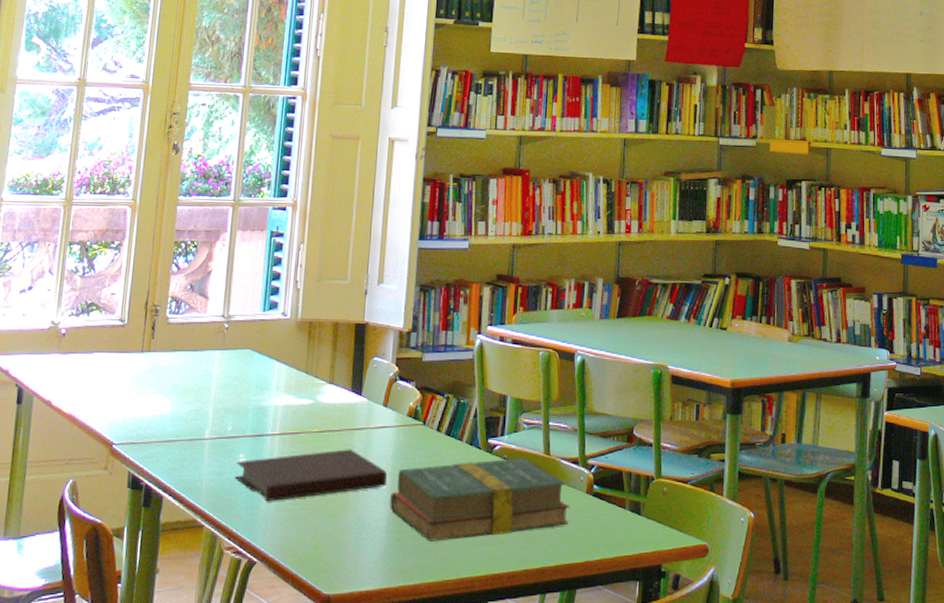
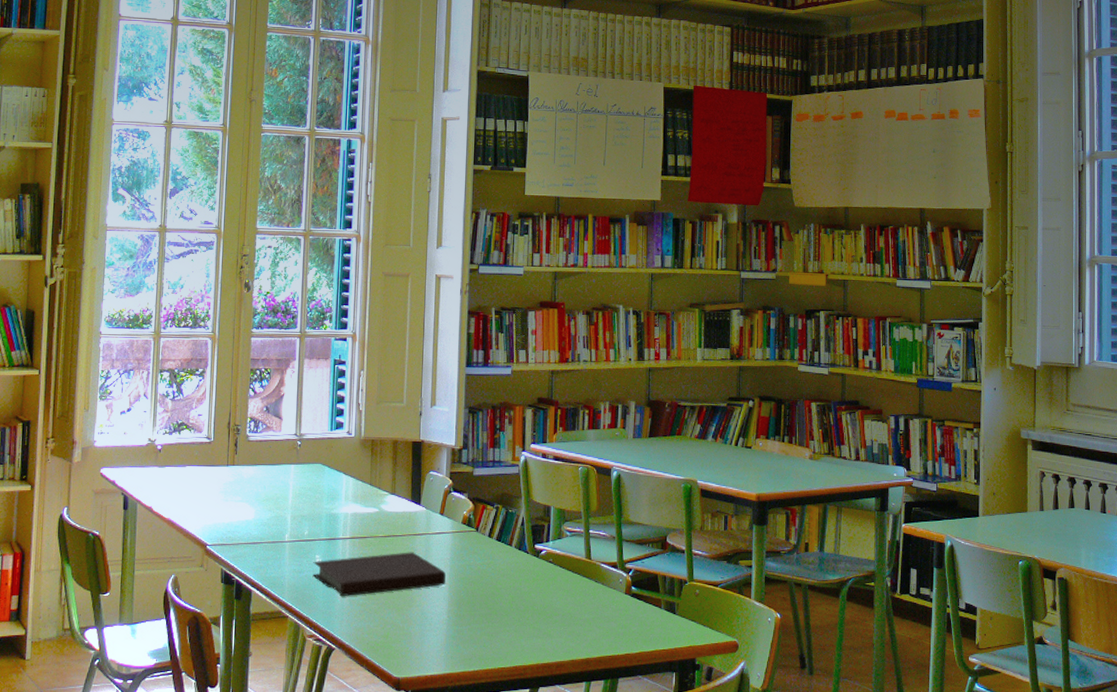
hardback book: present [390,458,569,542] -> none [449,562,610,634]

